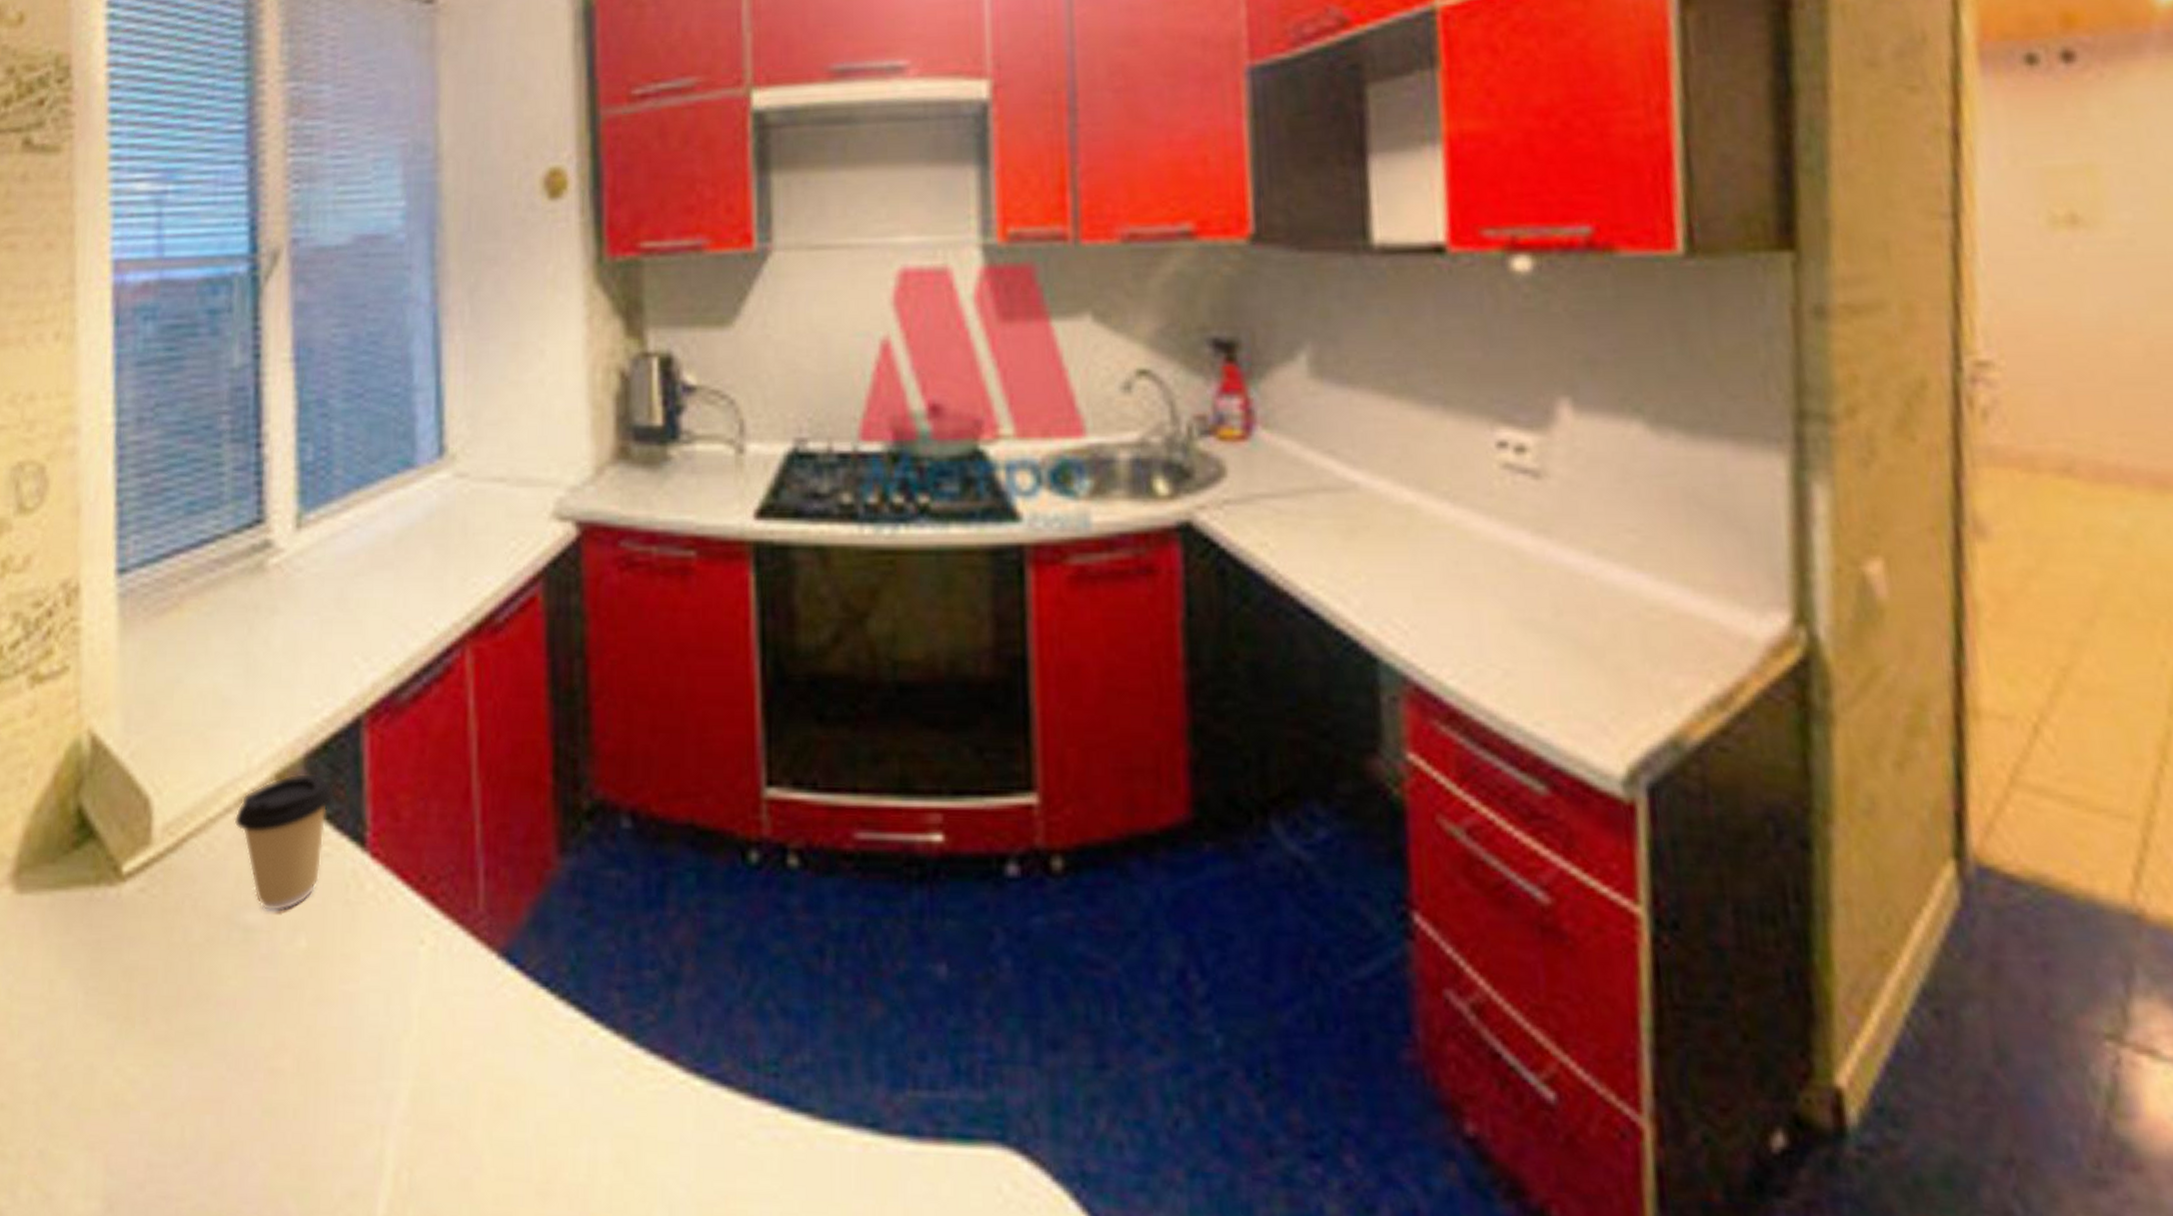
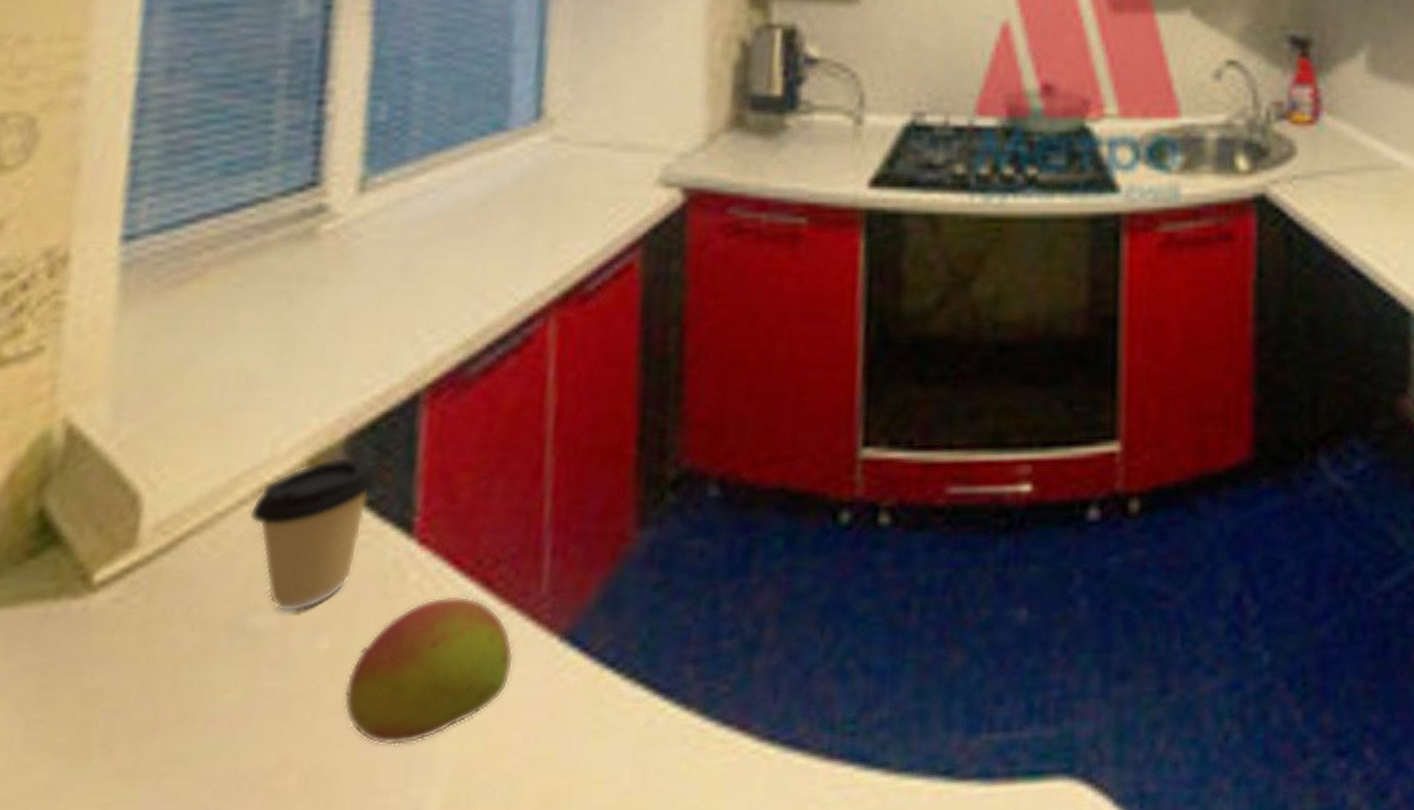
fruit: none [322,907,459,1041] -> present [343,596,514,746]

